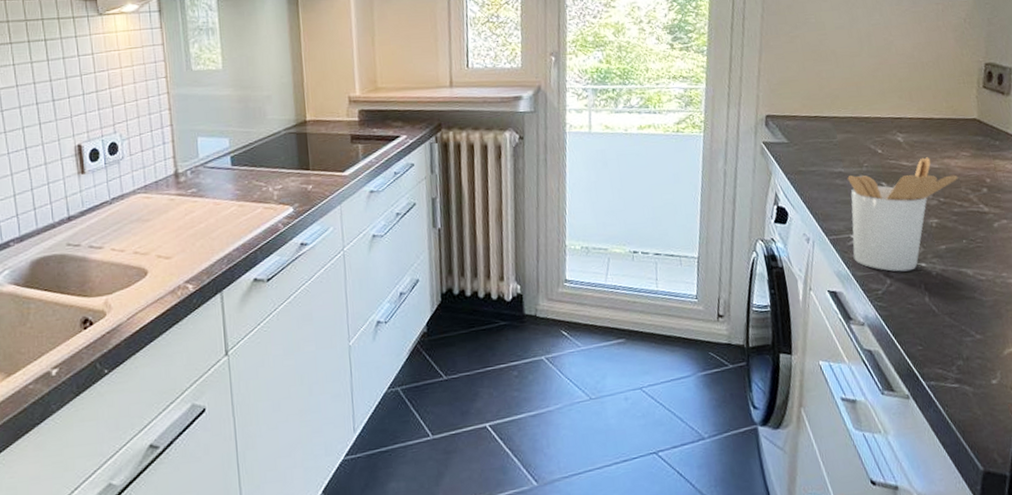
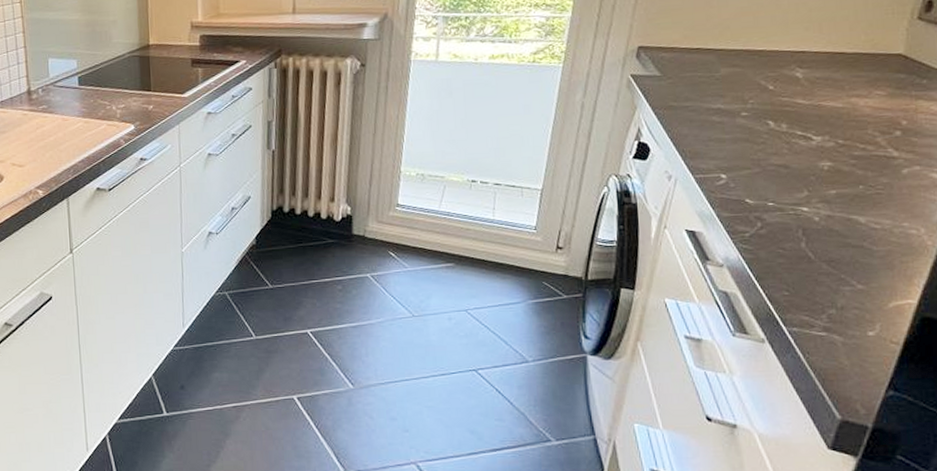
utensil holder: present [847,157,958,272] -> none [720,95,866,215]

